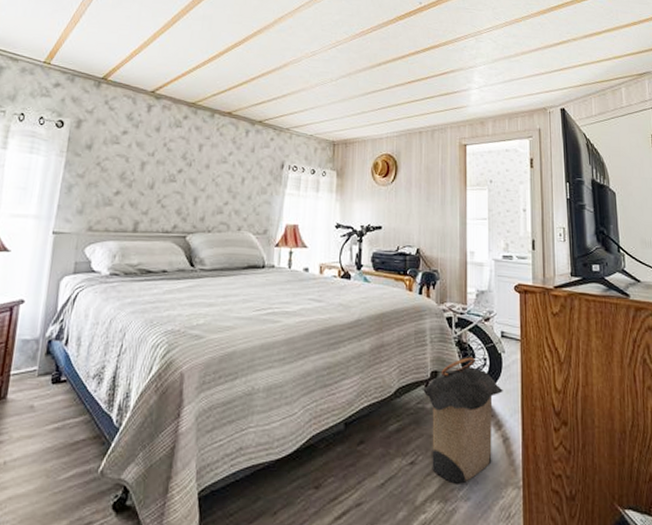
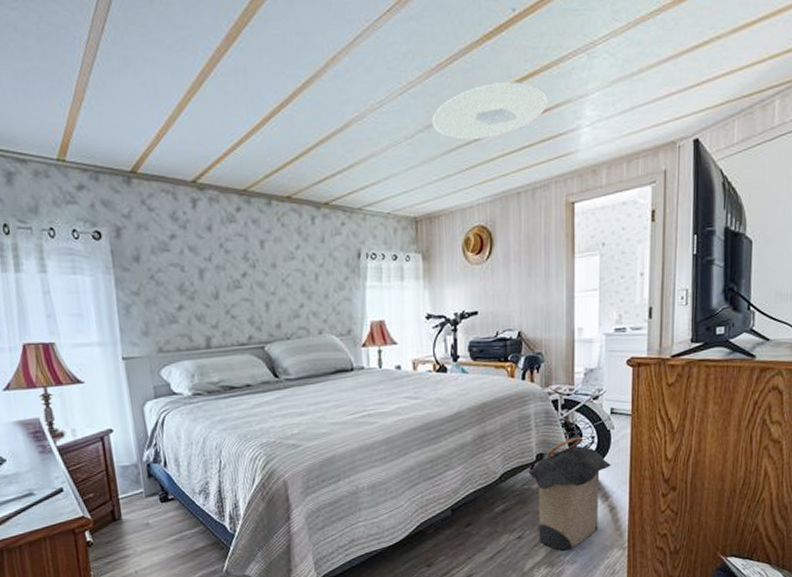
ceiling light: none [353,49,446,89] -> present [431,82,549,141]

